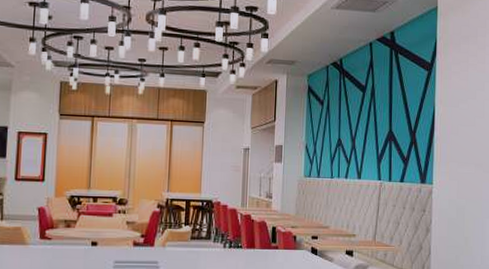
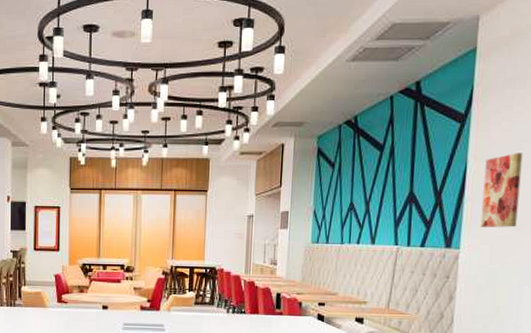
wall art: none [448,99,478,166] -> present [480,153,523,228]

